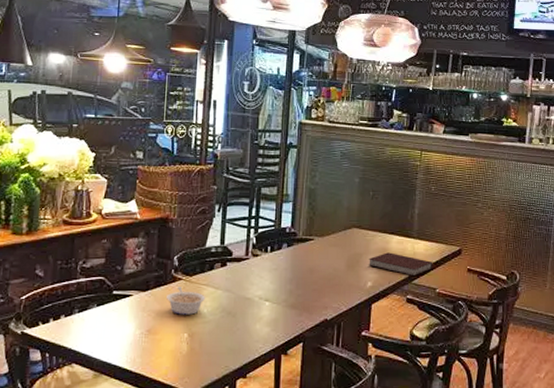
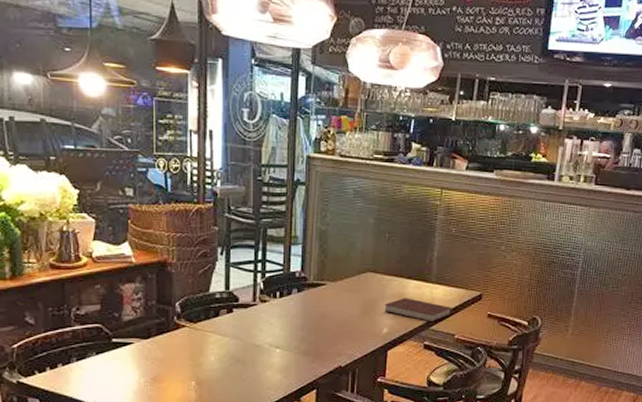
legume: present [167,287,205,315] -> none [170,334,211,363]

